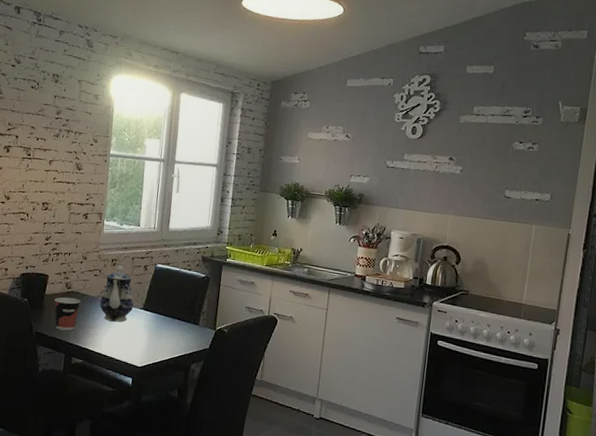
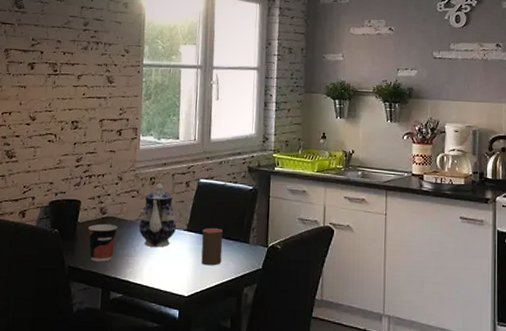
cup: none [154,308,175,342] -> present [201,228,223,266]

